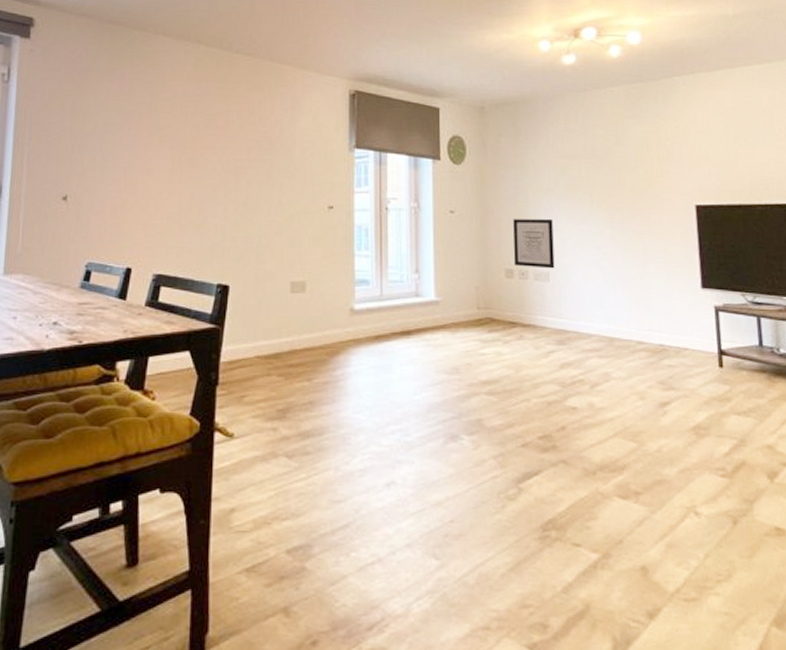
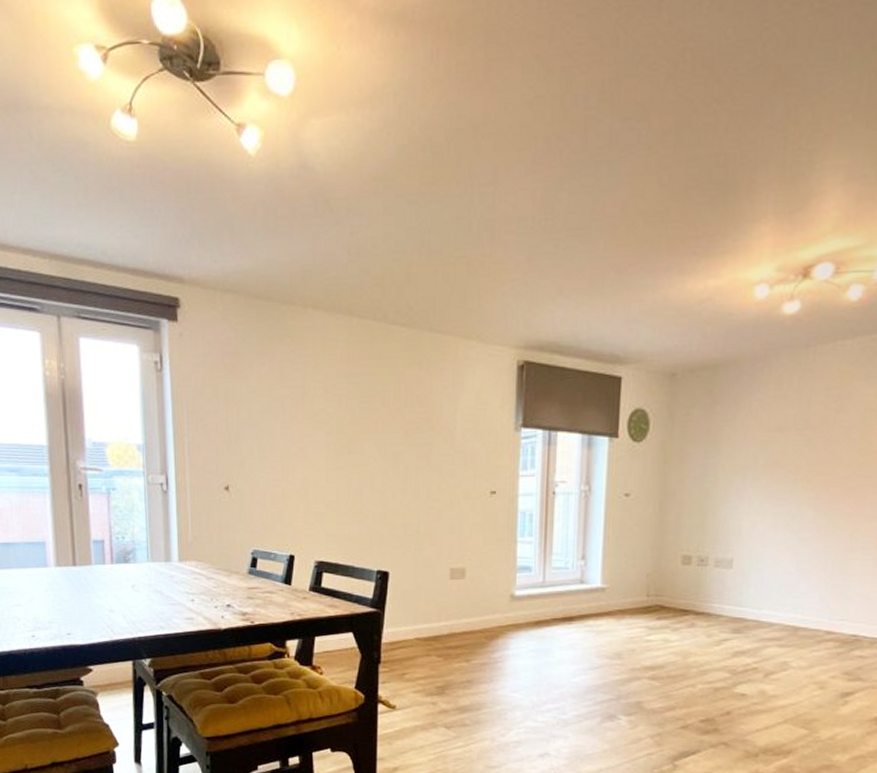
wall art: present [513,219,555,269] -> none [694,501,744,555]

